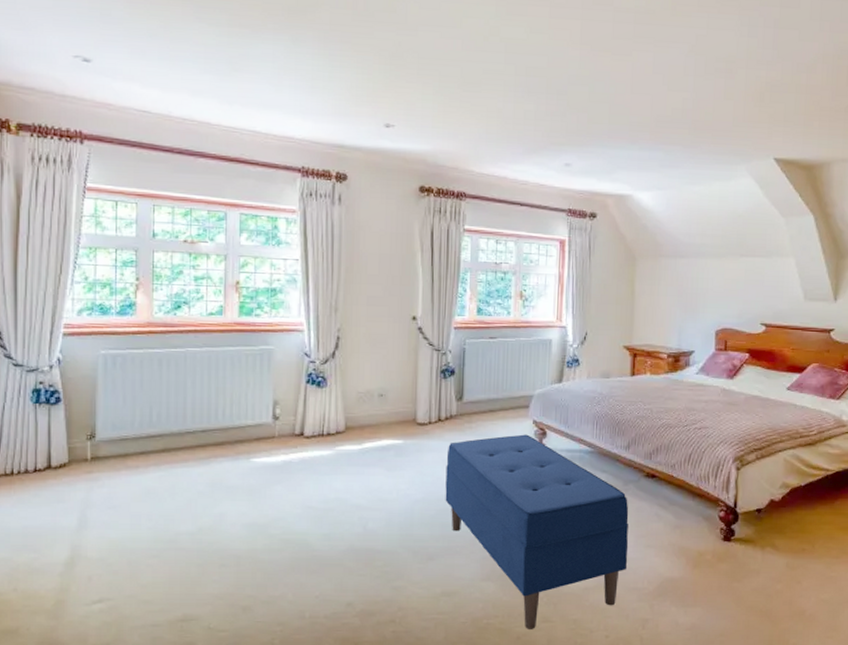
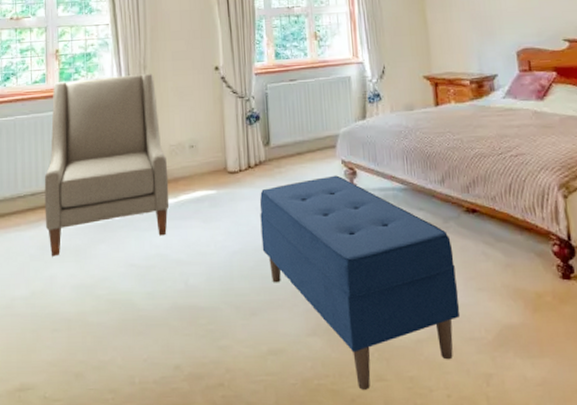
chair: none [216,316,354,495] -> present [44,73,170,257]

